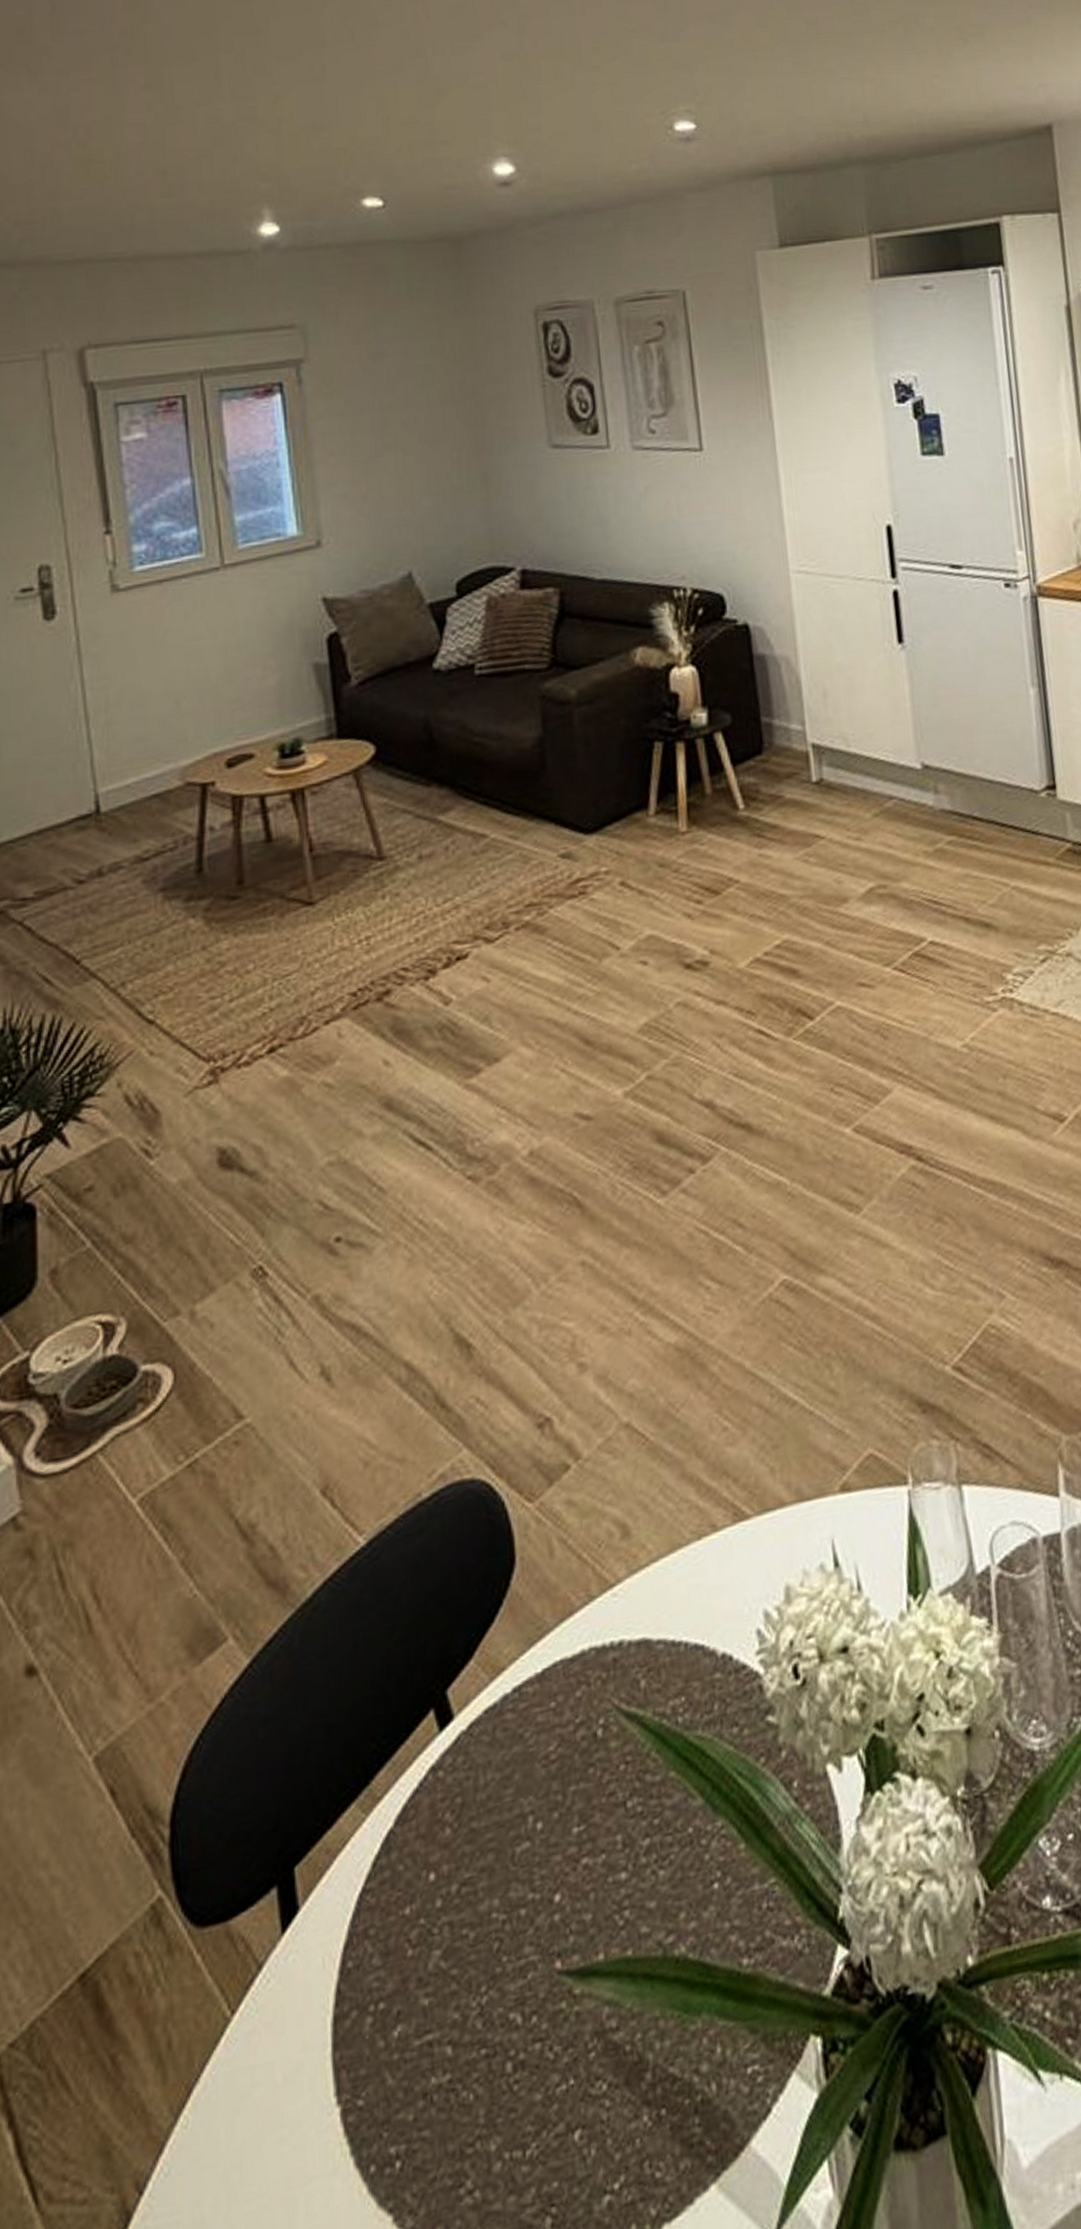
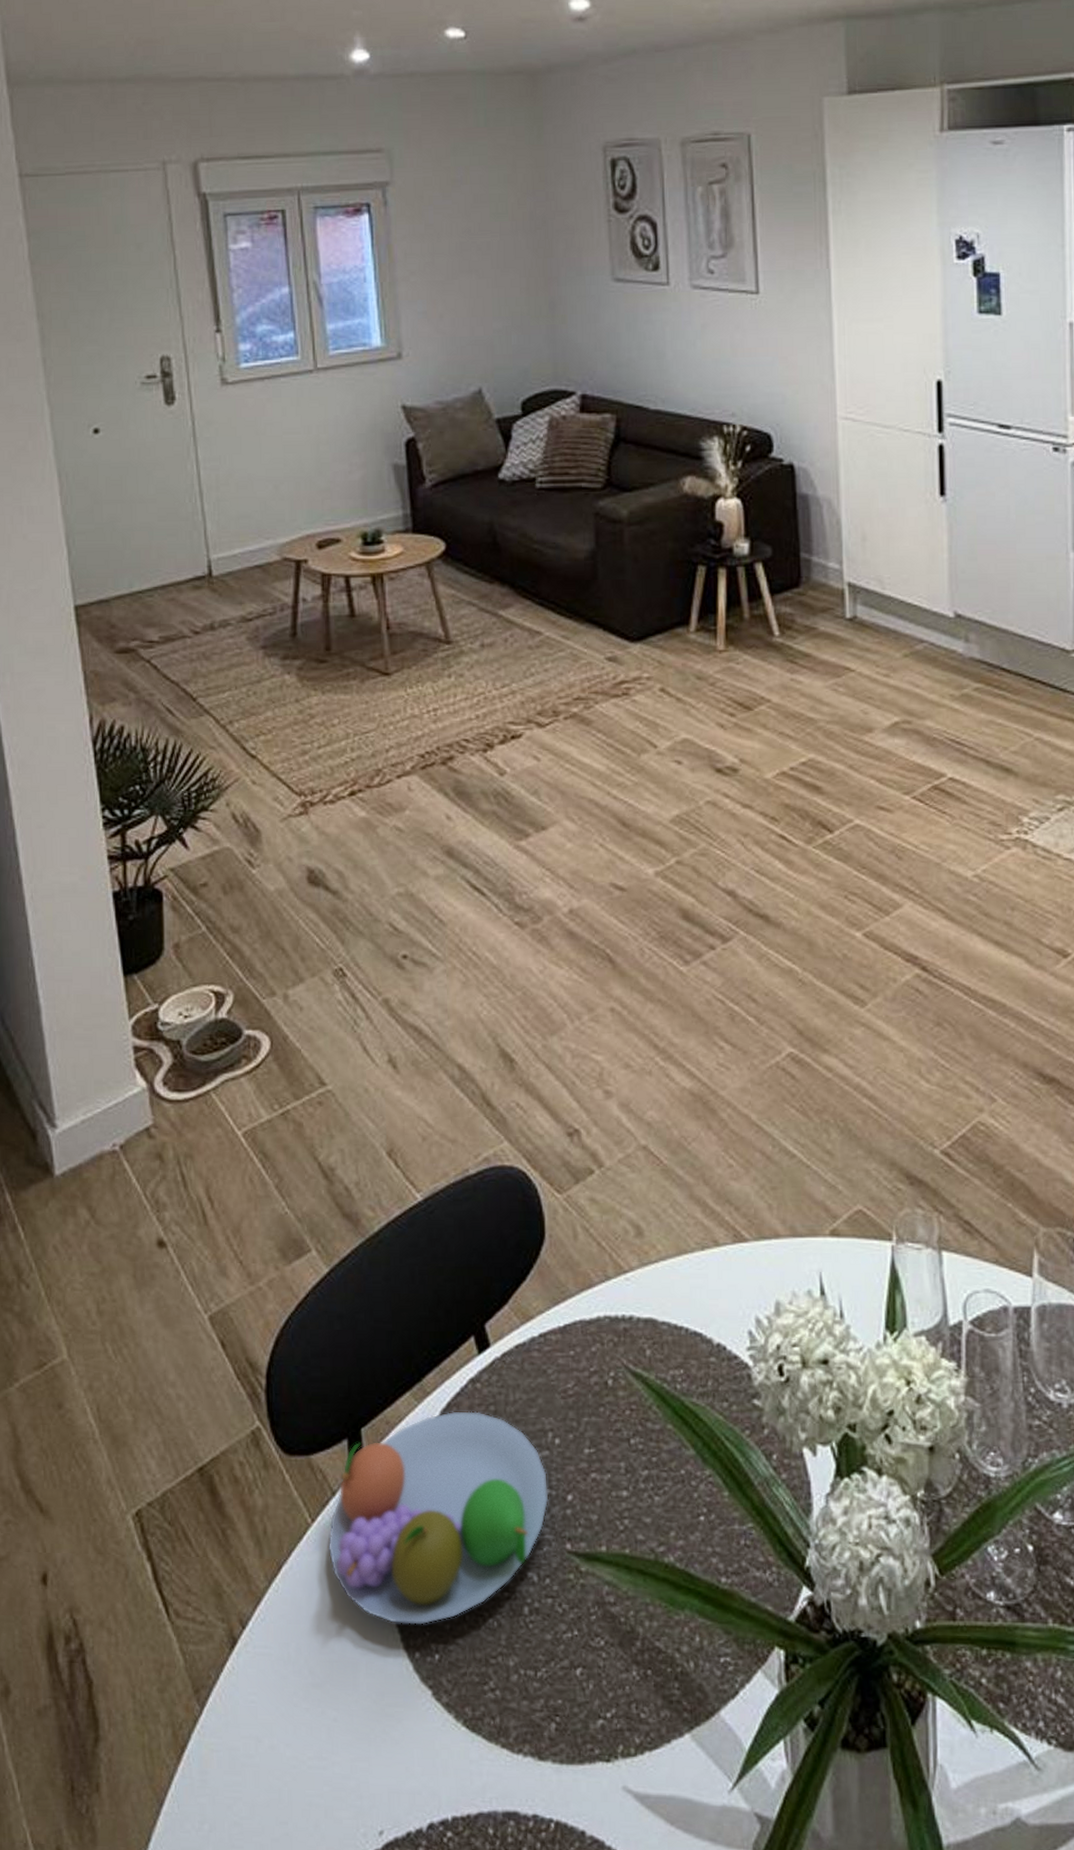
fruit bowl: none [253,1808,532,2133] -> present [328,1411,549,1624]

